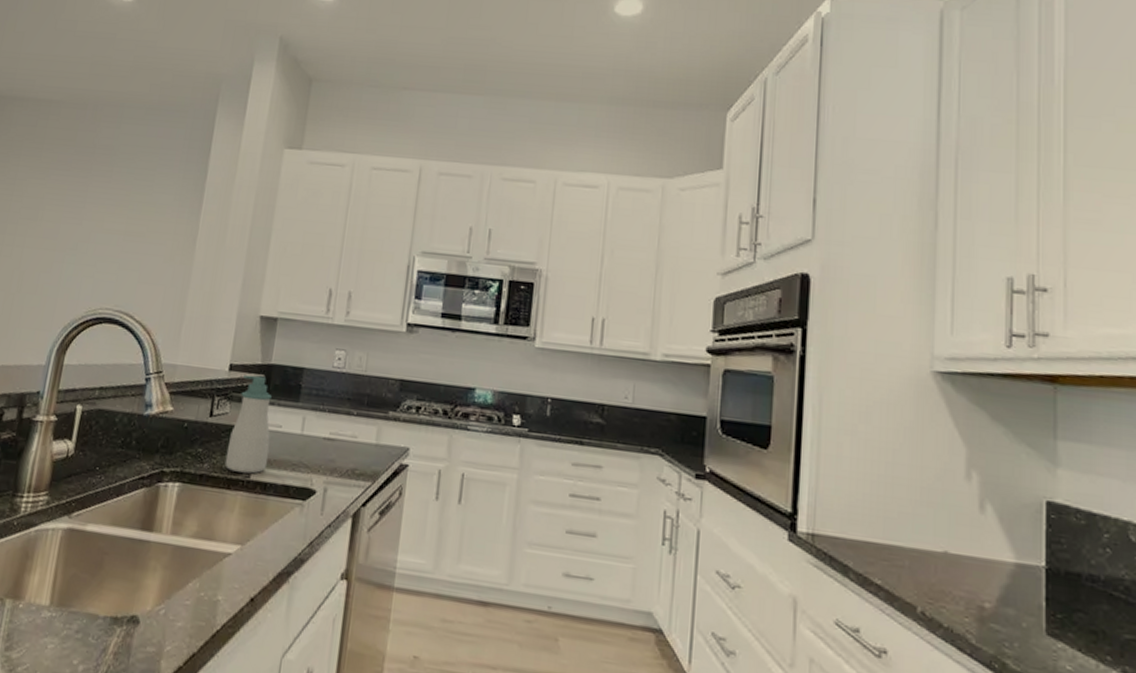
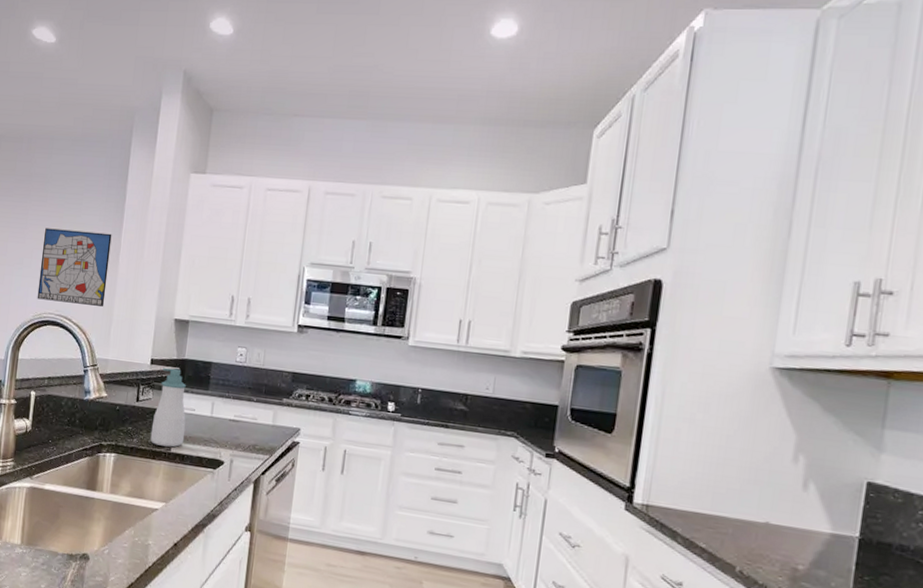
wall art: none [92,207,189,301] -> present [37,228,112,307]

